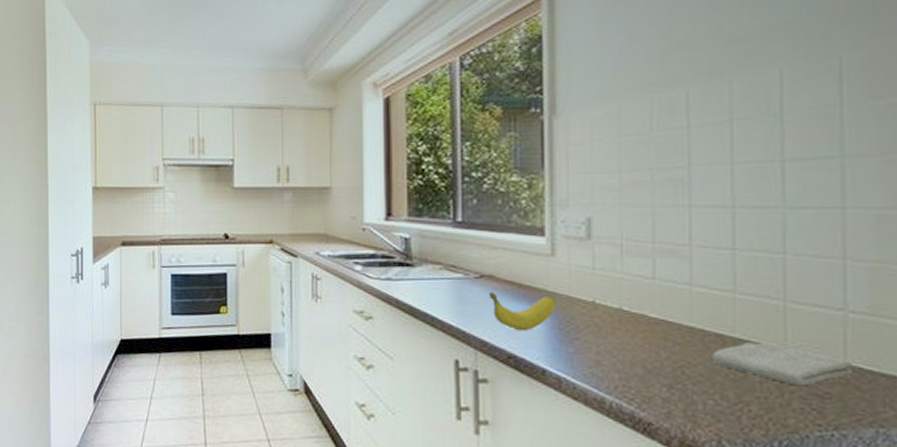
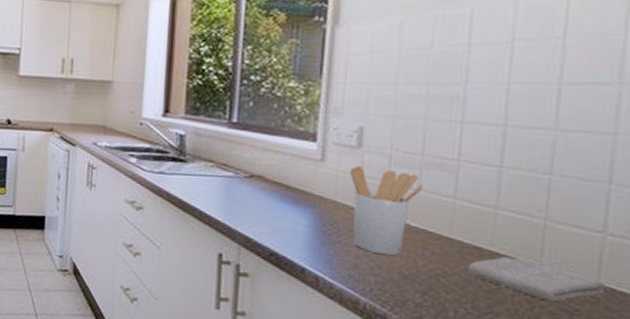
banana: present [489,292,556,330] -> none [257,192,322,230]
utensil holder: none [582,258,657,350] -> present [350,165,423,256]

